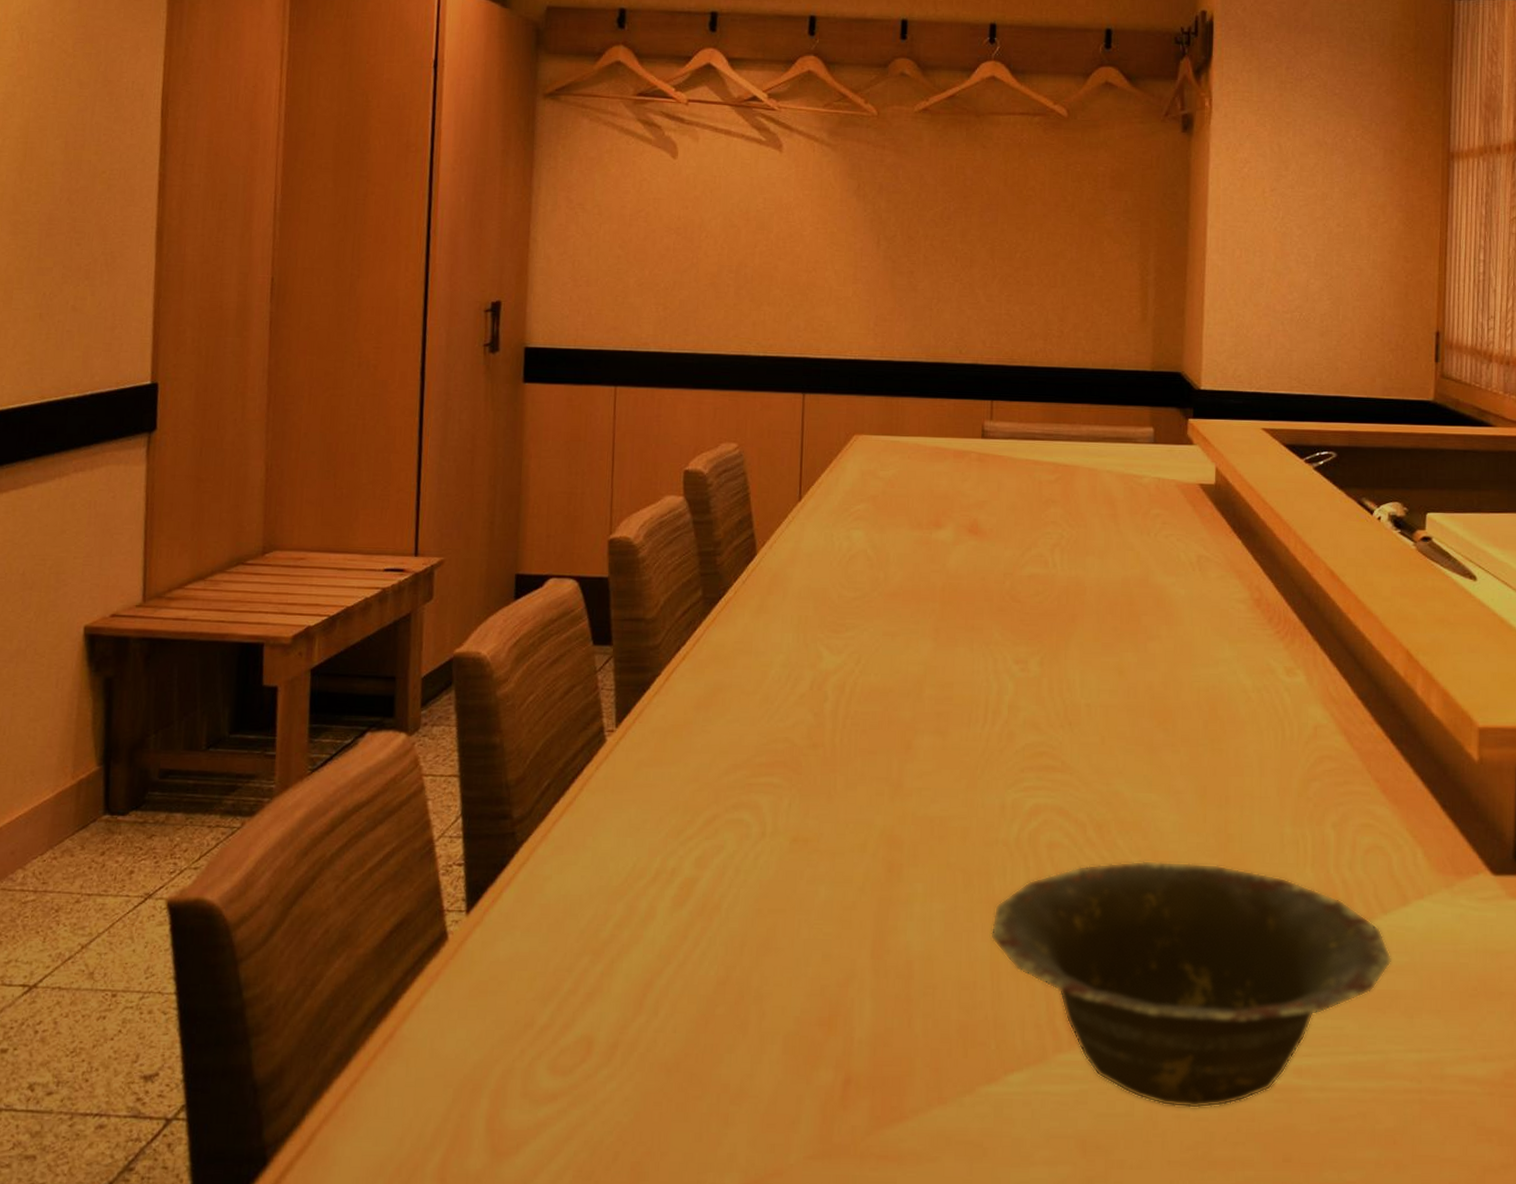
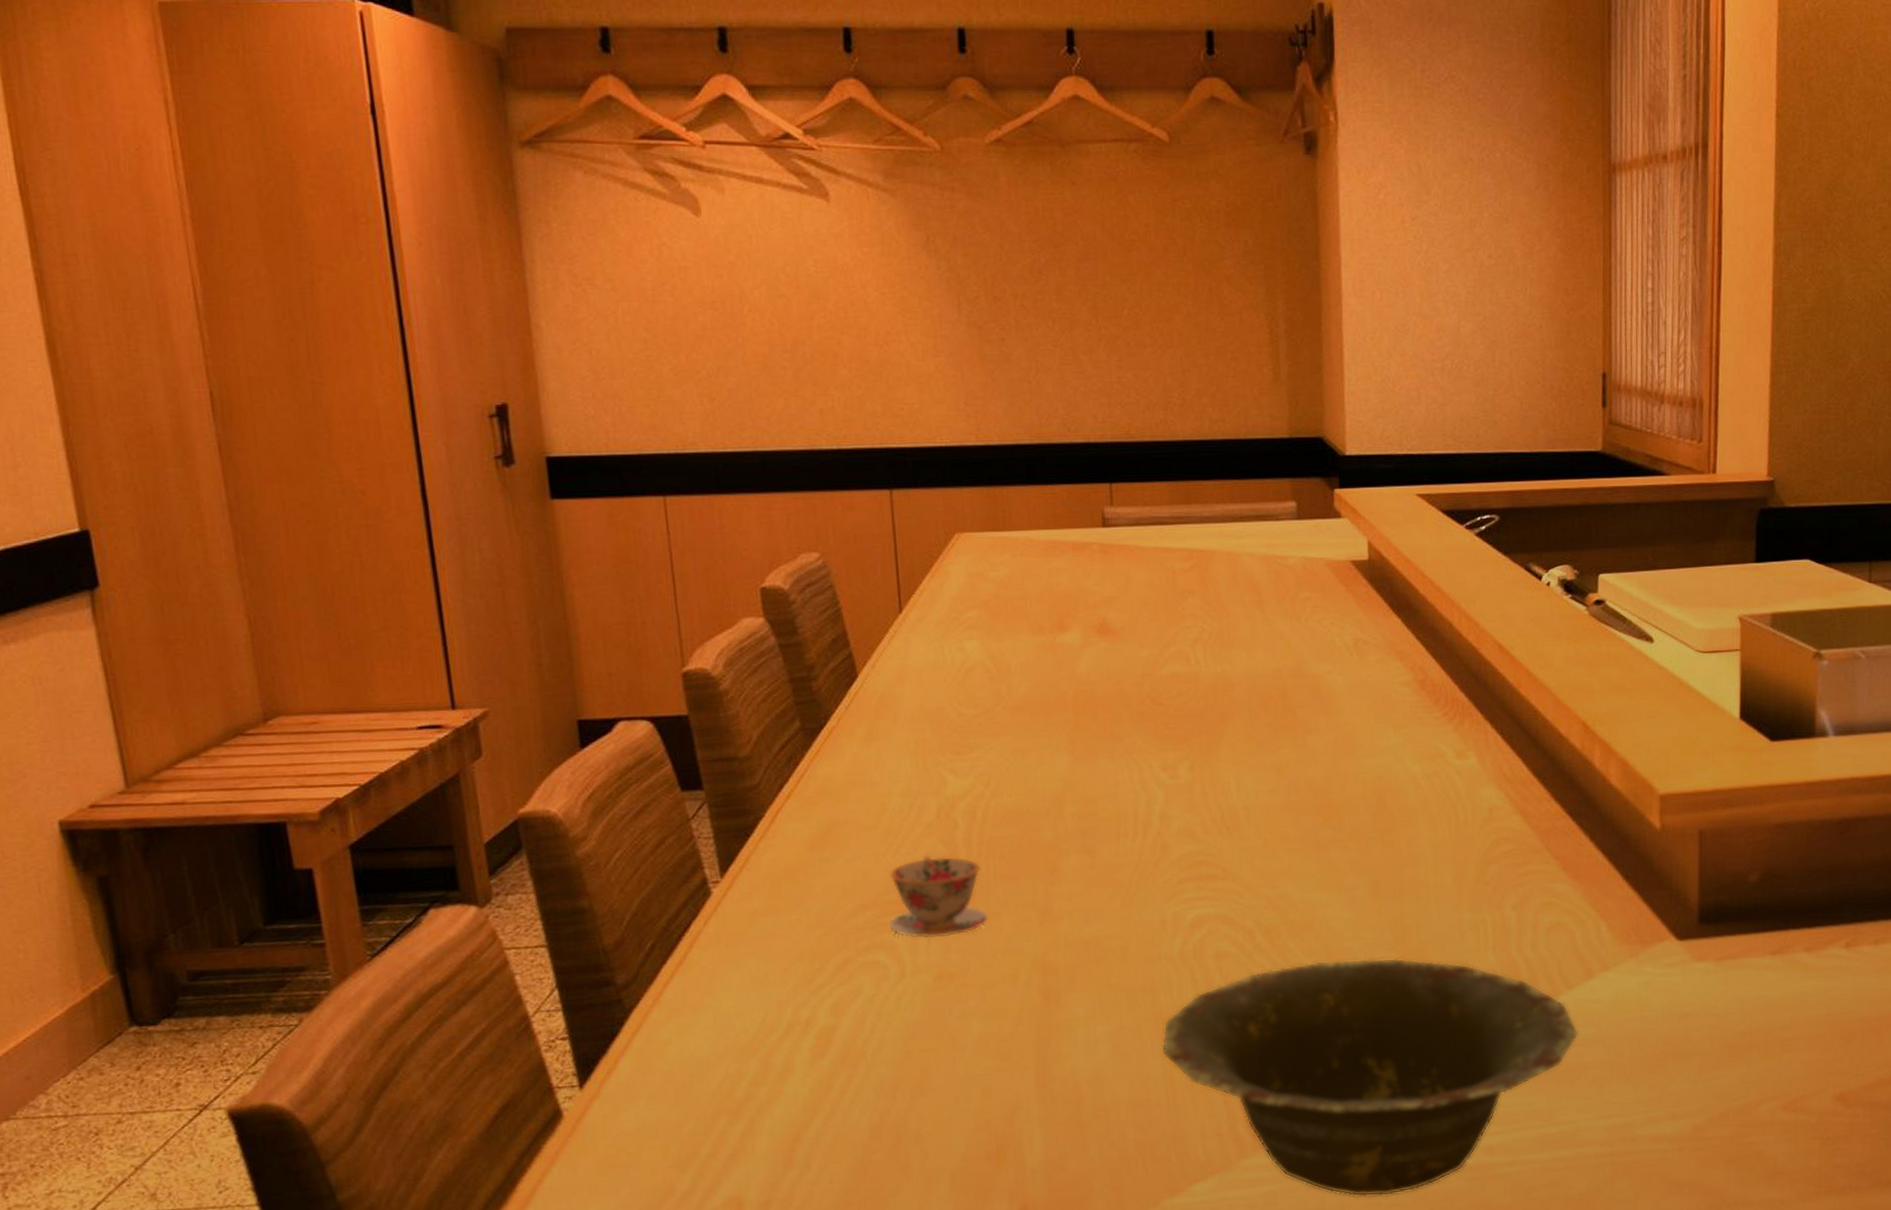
teacup: none [756,723,845,802] -> present [889,855,989,939]

